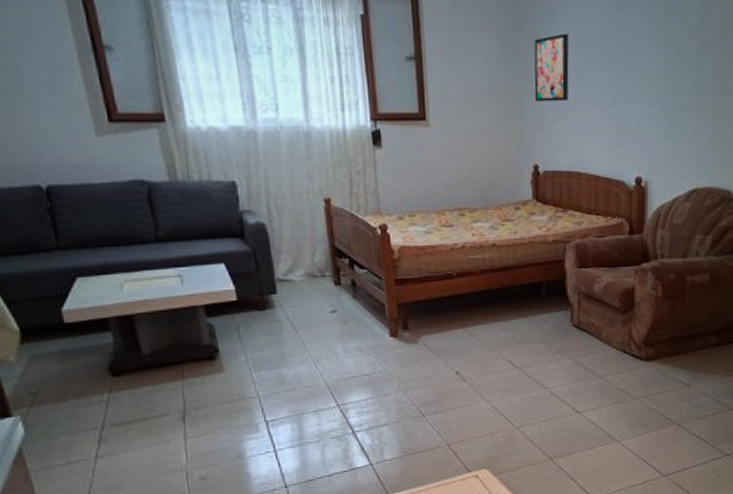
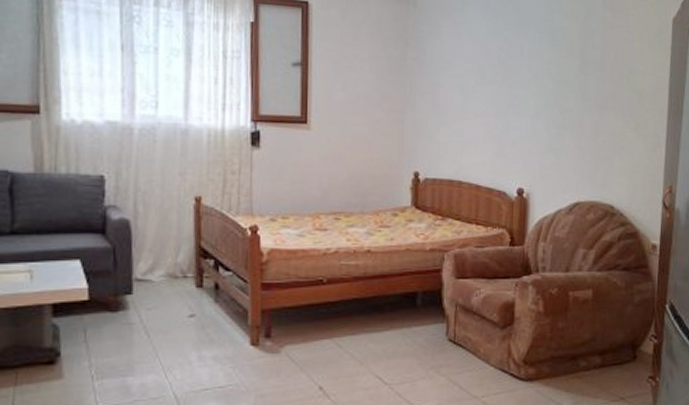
wall art: present [534,33,569,102] -> none [418,48,454,112]

